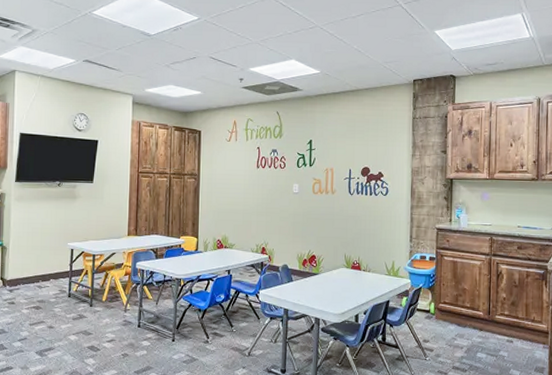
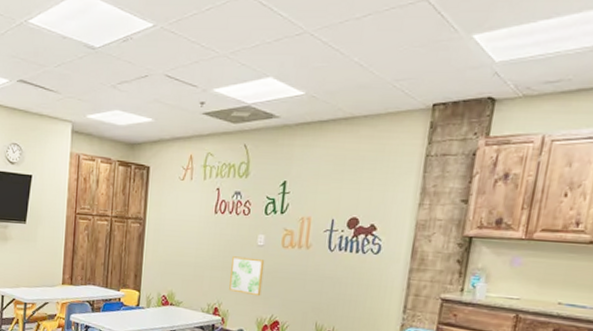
wall art: none [273,203,300,236] -> present [229,256,265,297]

